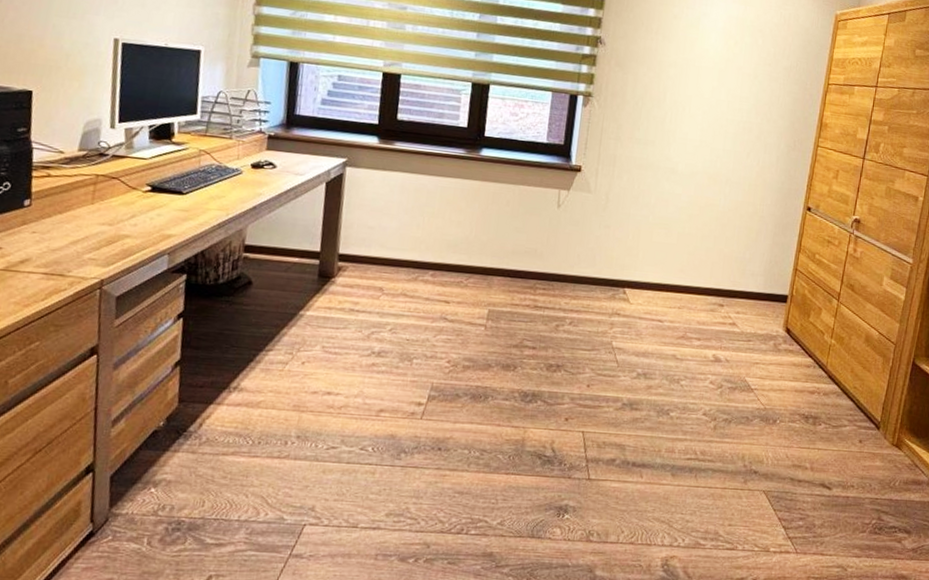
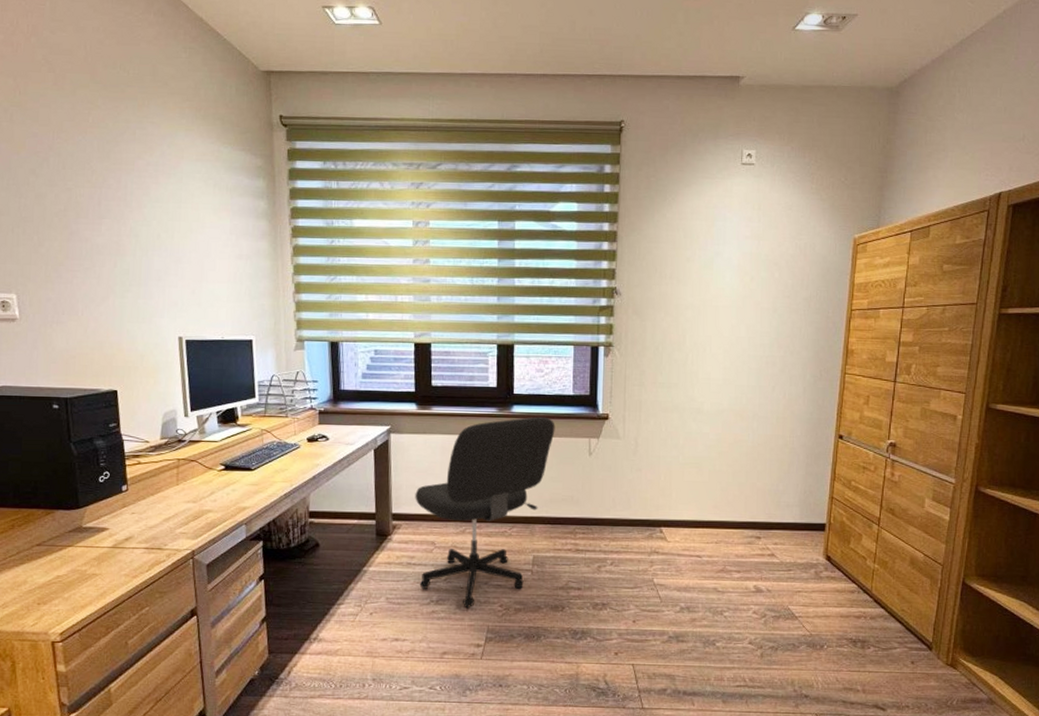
office chair: none [361,162,525,363] -> present [415,416,555,609]

